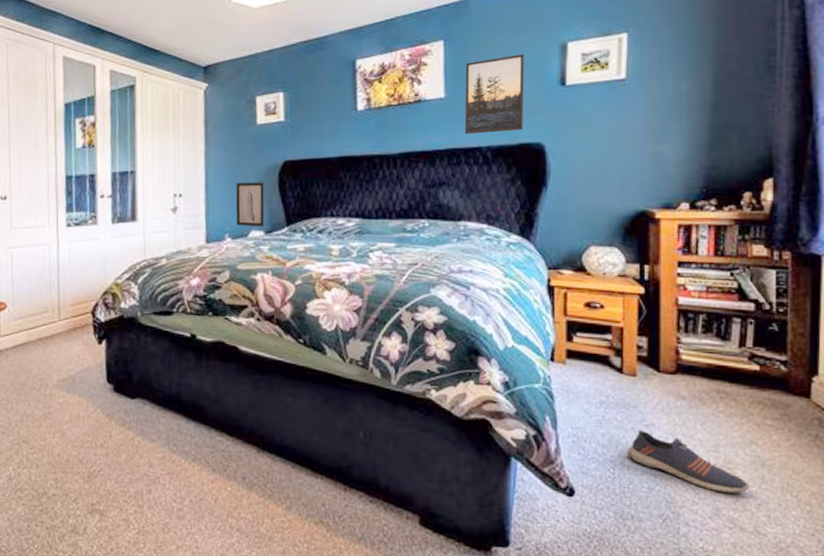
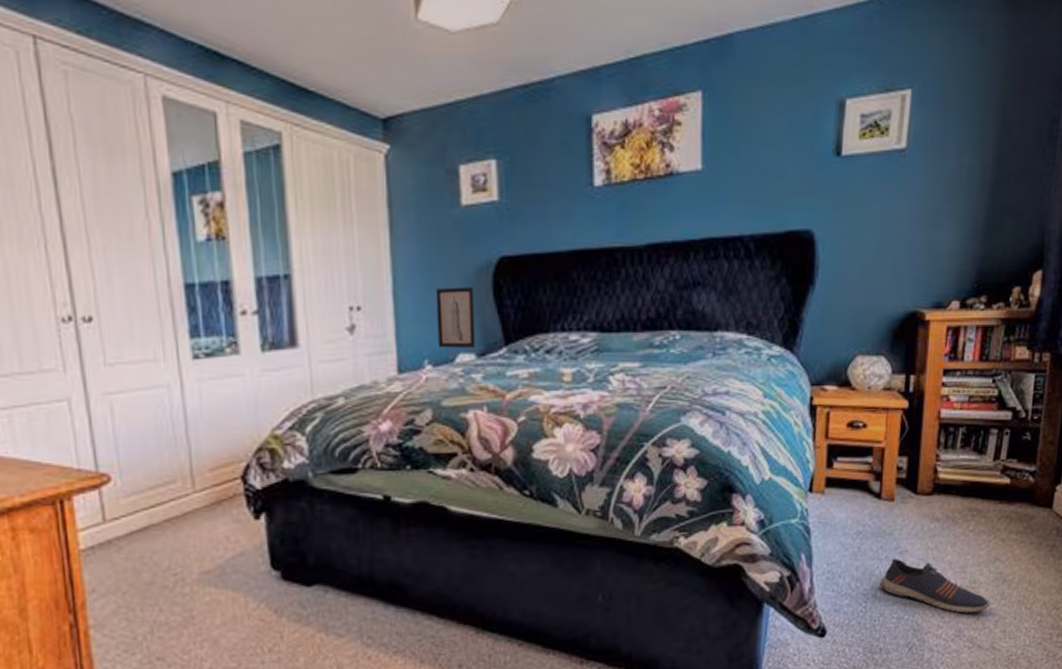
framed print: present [464,53,525,135] -> none [724,112,797,219]

